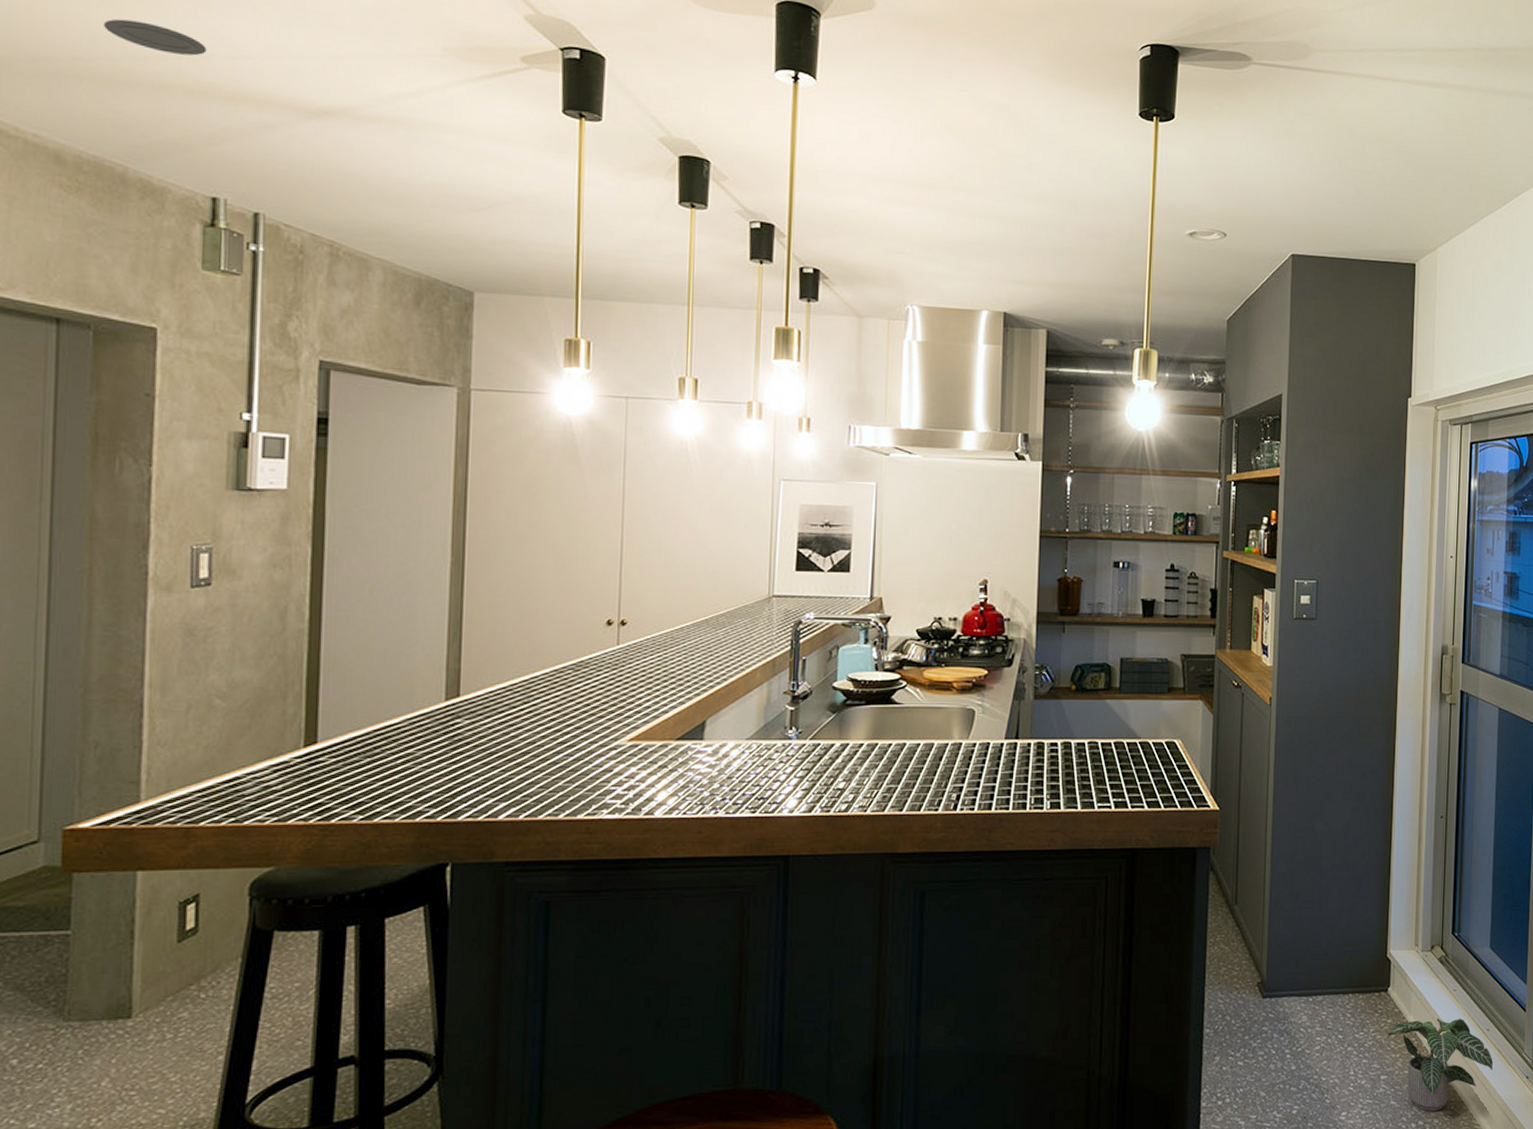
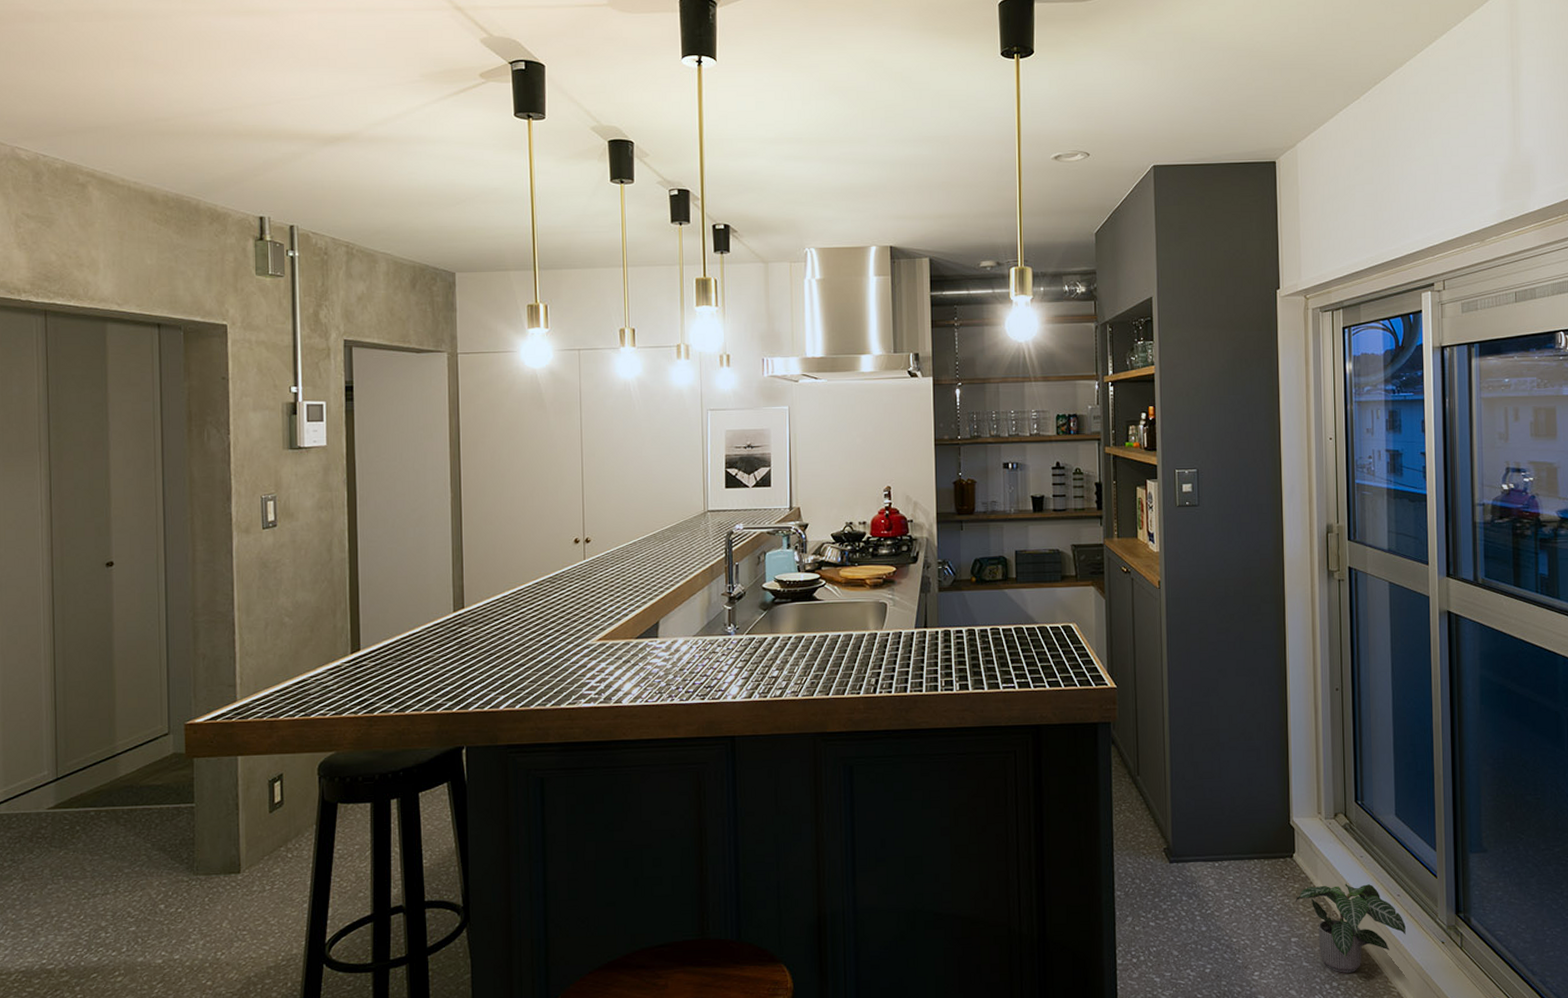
recessed light: present [102,18,207,56] -> none [176,84,249,106]

